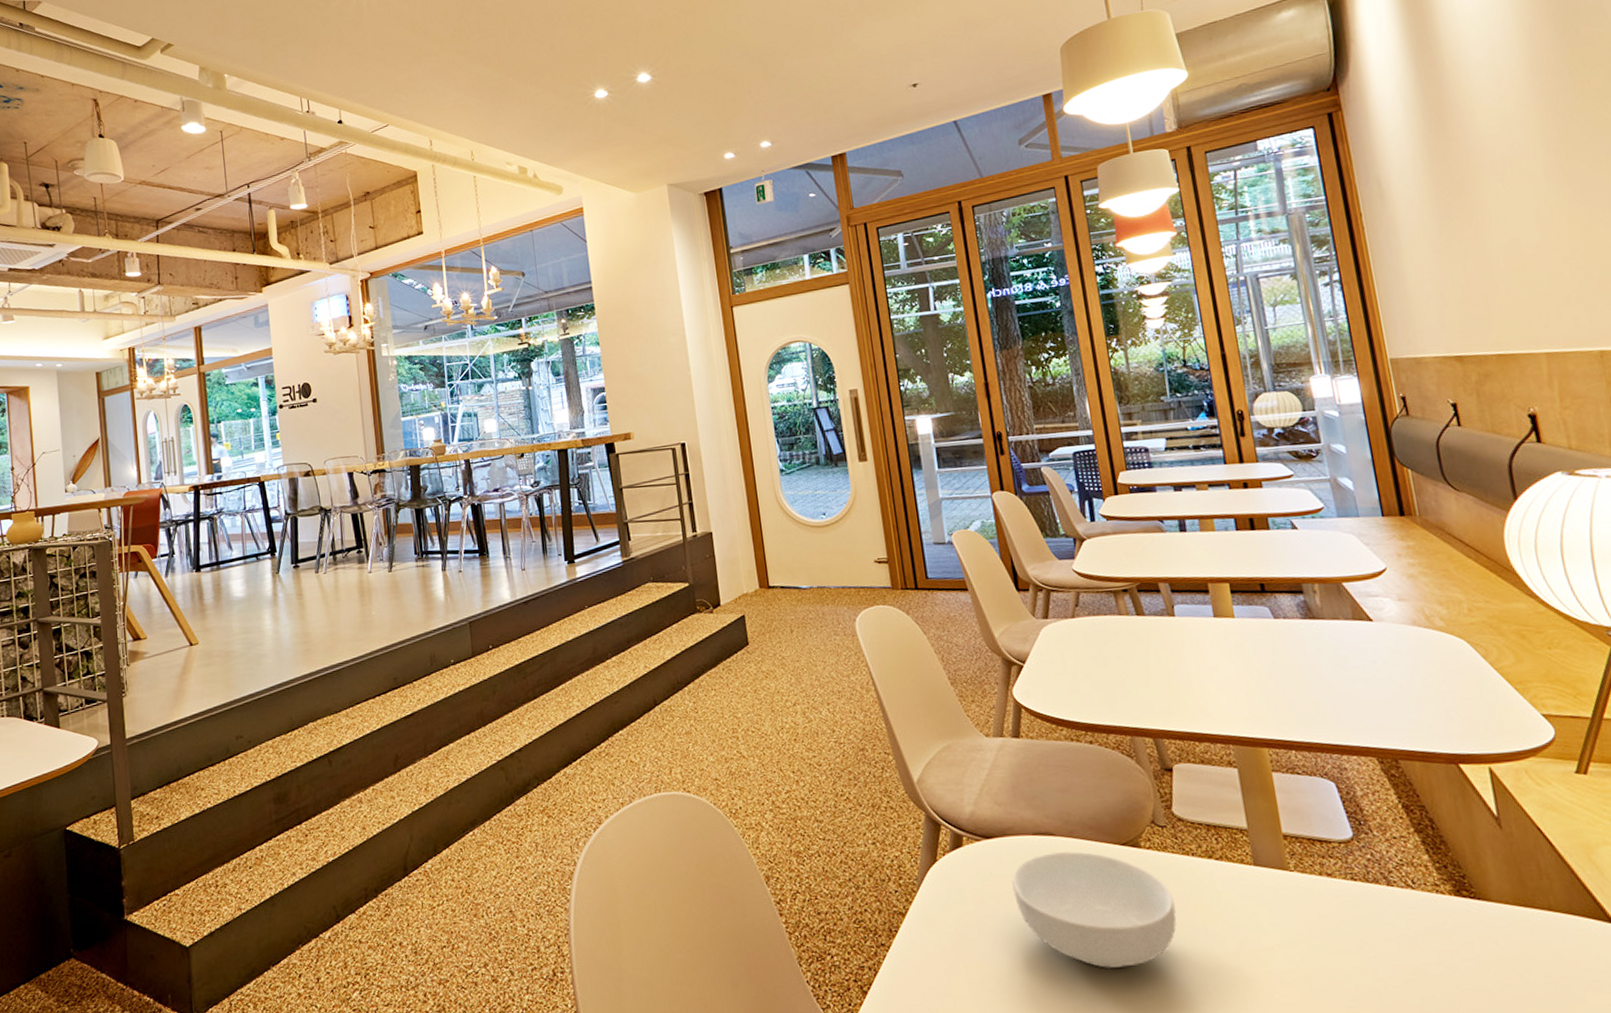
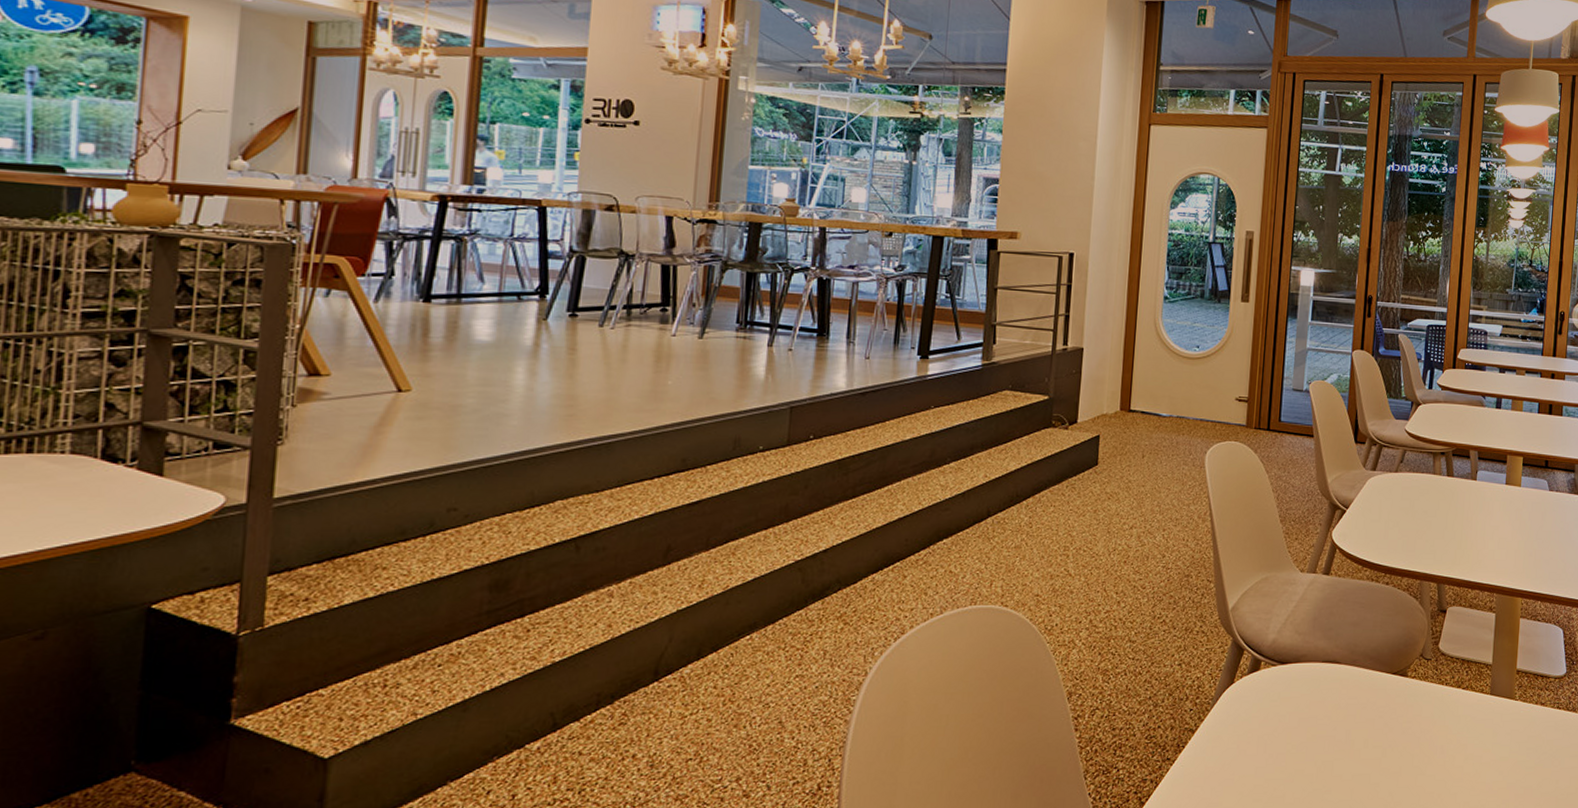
cereal bowl: present [1012,851,1177,968] -> none [1295,677,1424,780]

